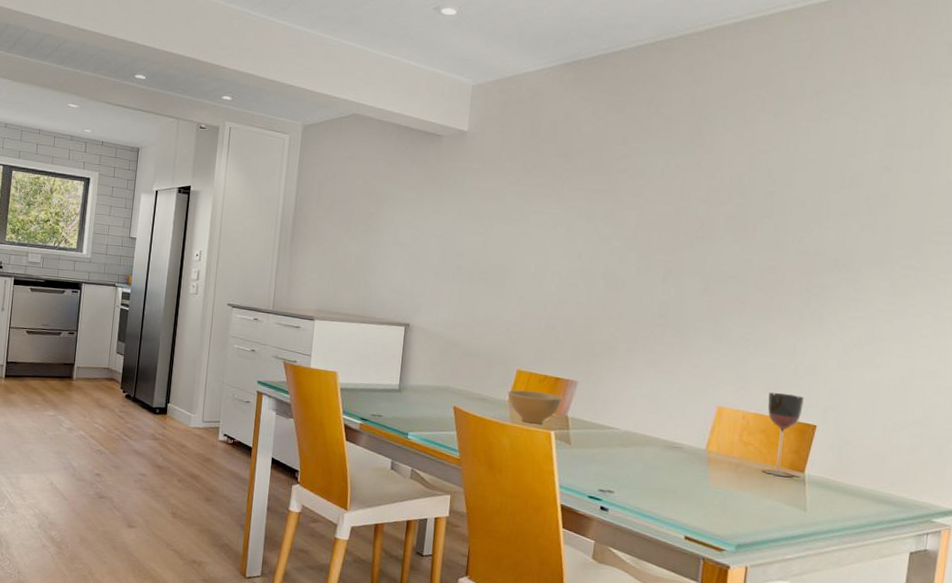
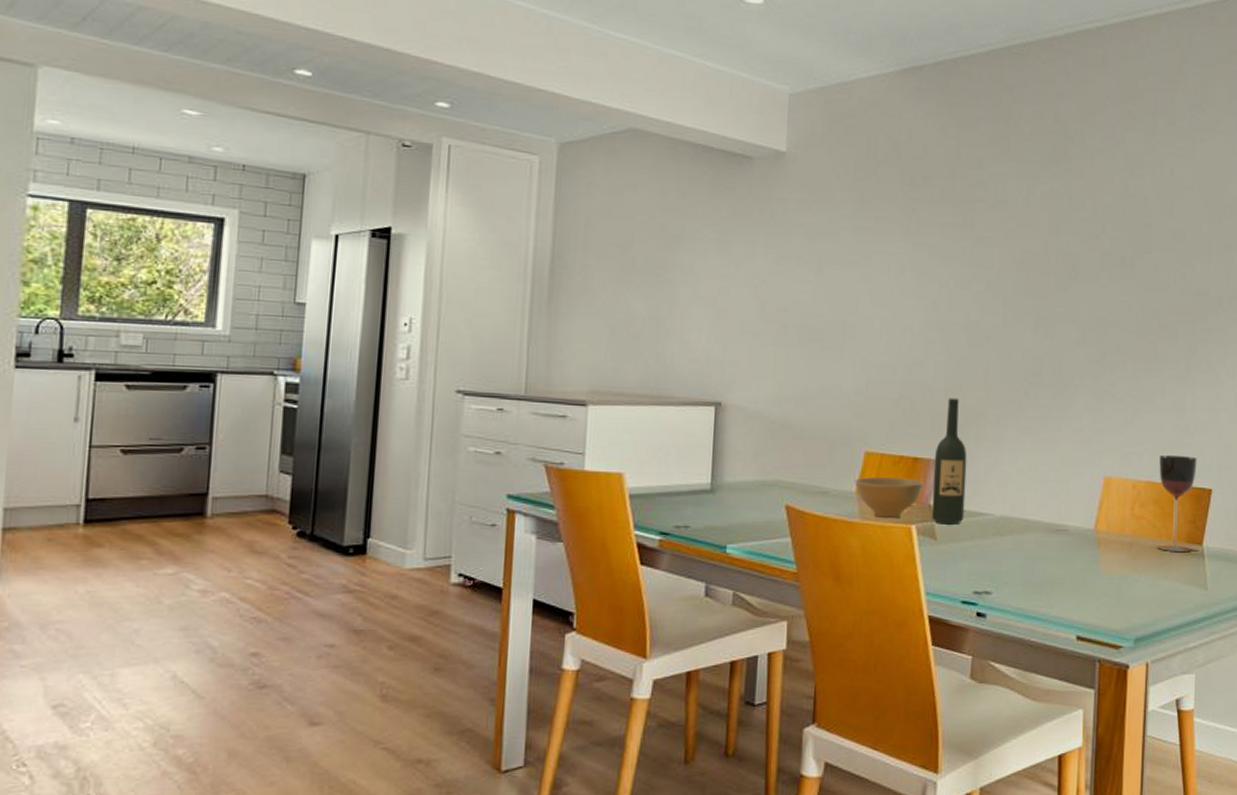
wine bottle: none [567,331,600,434] -> present [931,398,967,525]

